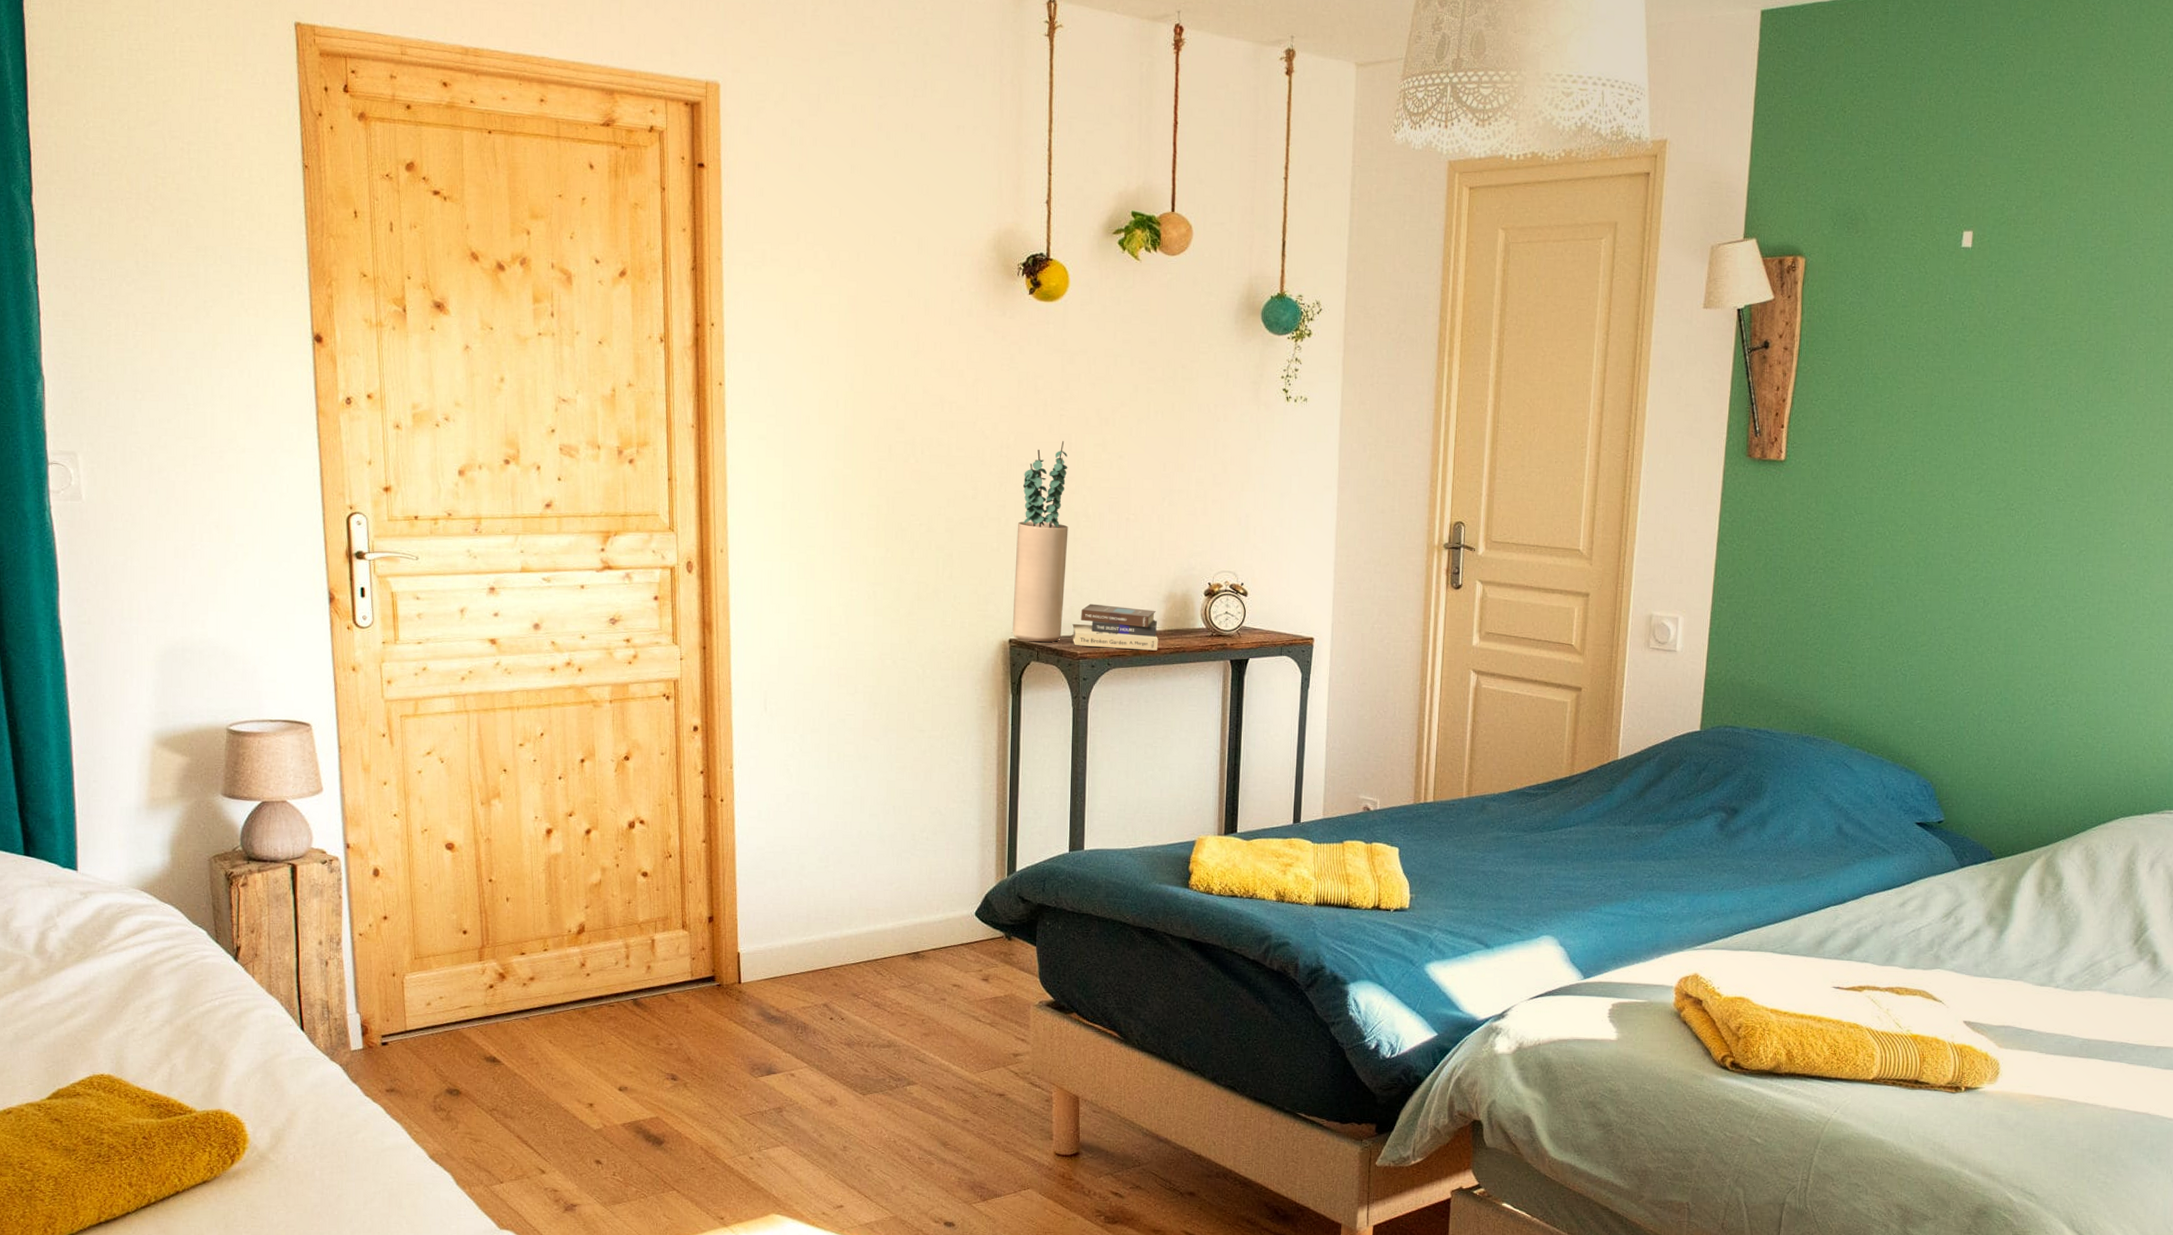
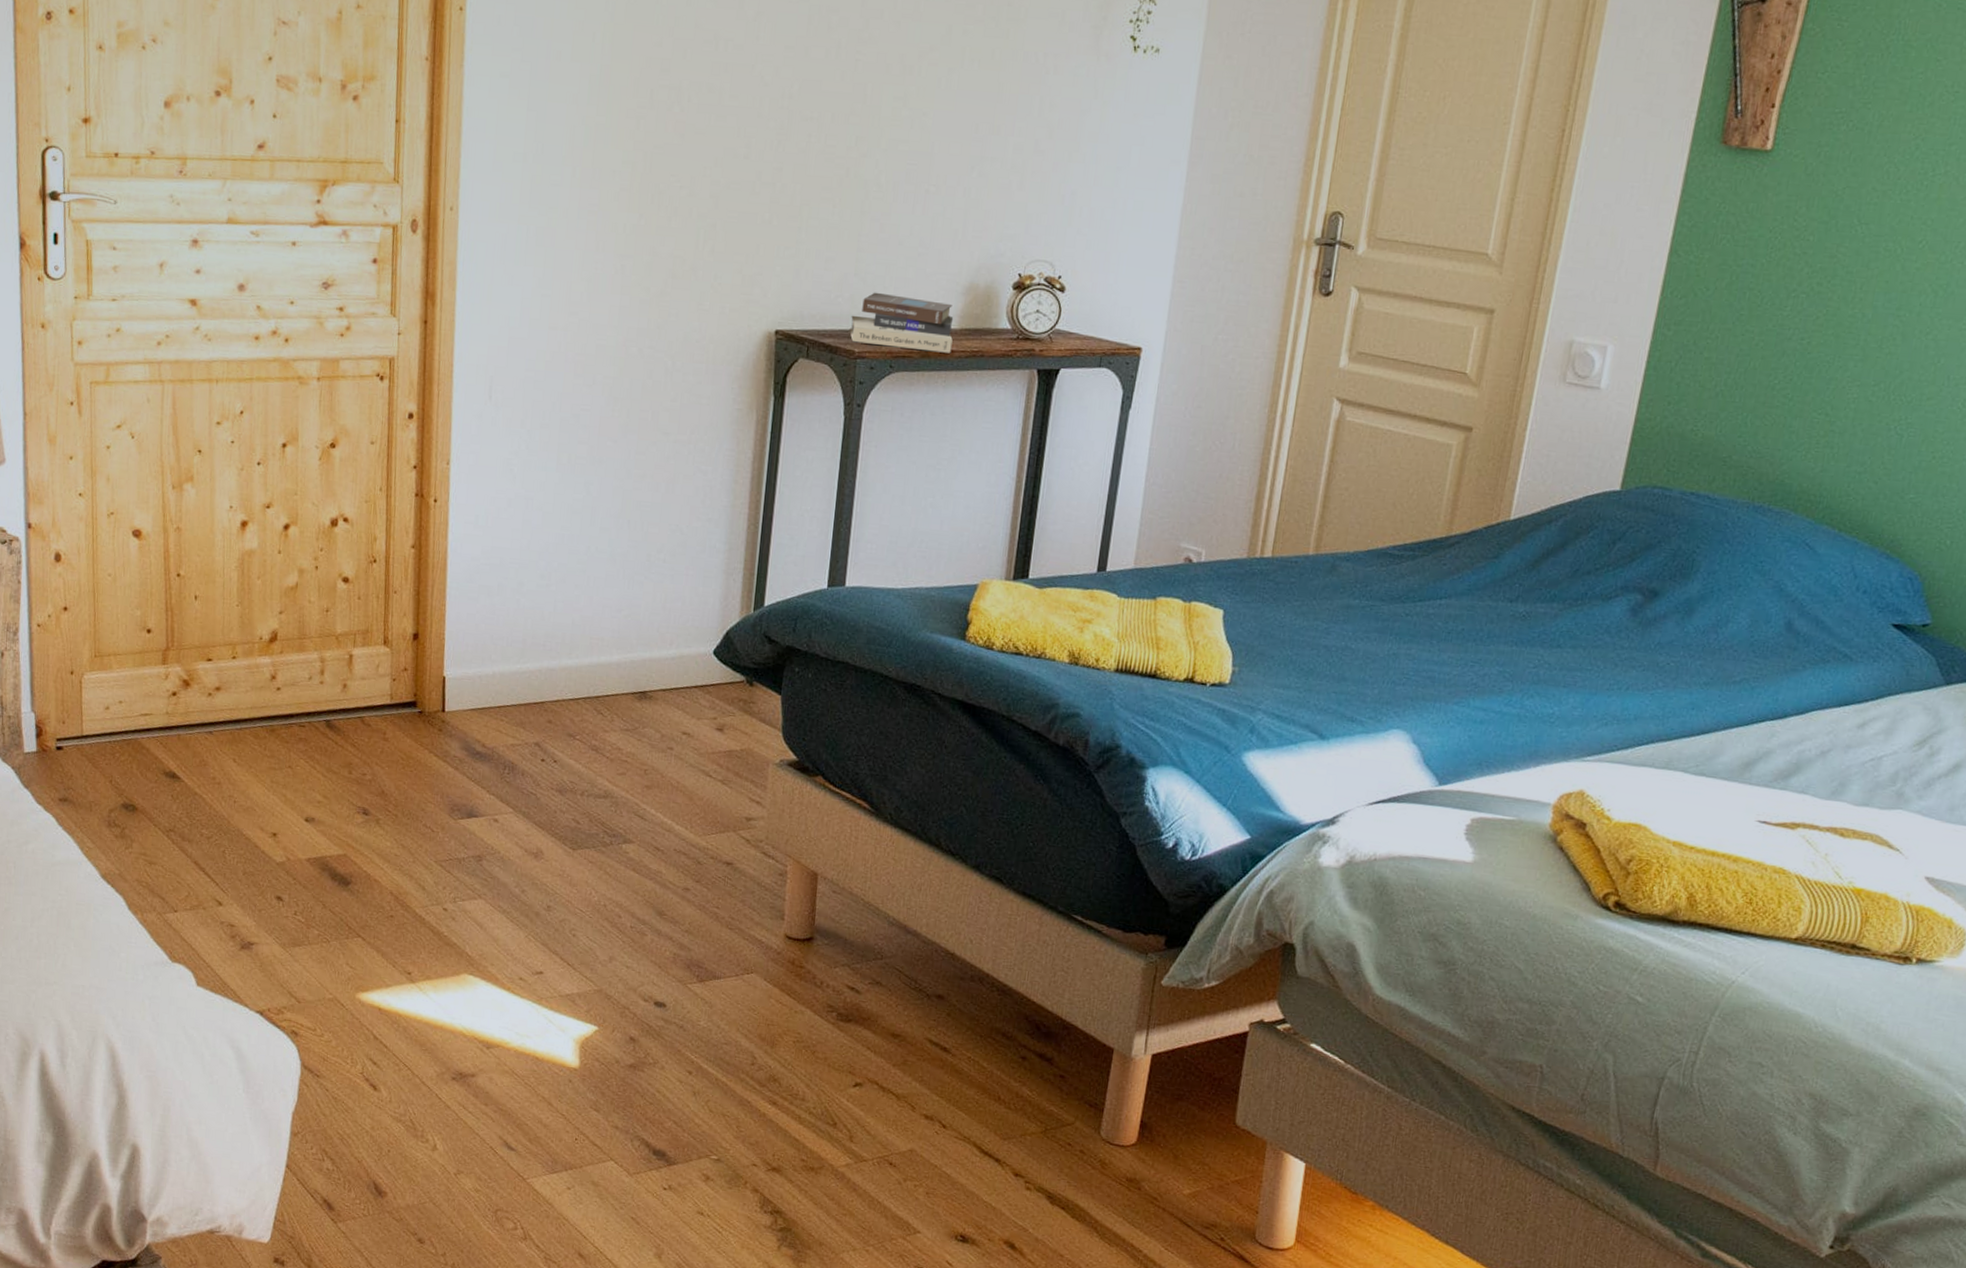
vase: present [1012,441,1069,643] -> none [779,92,861,337]

